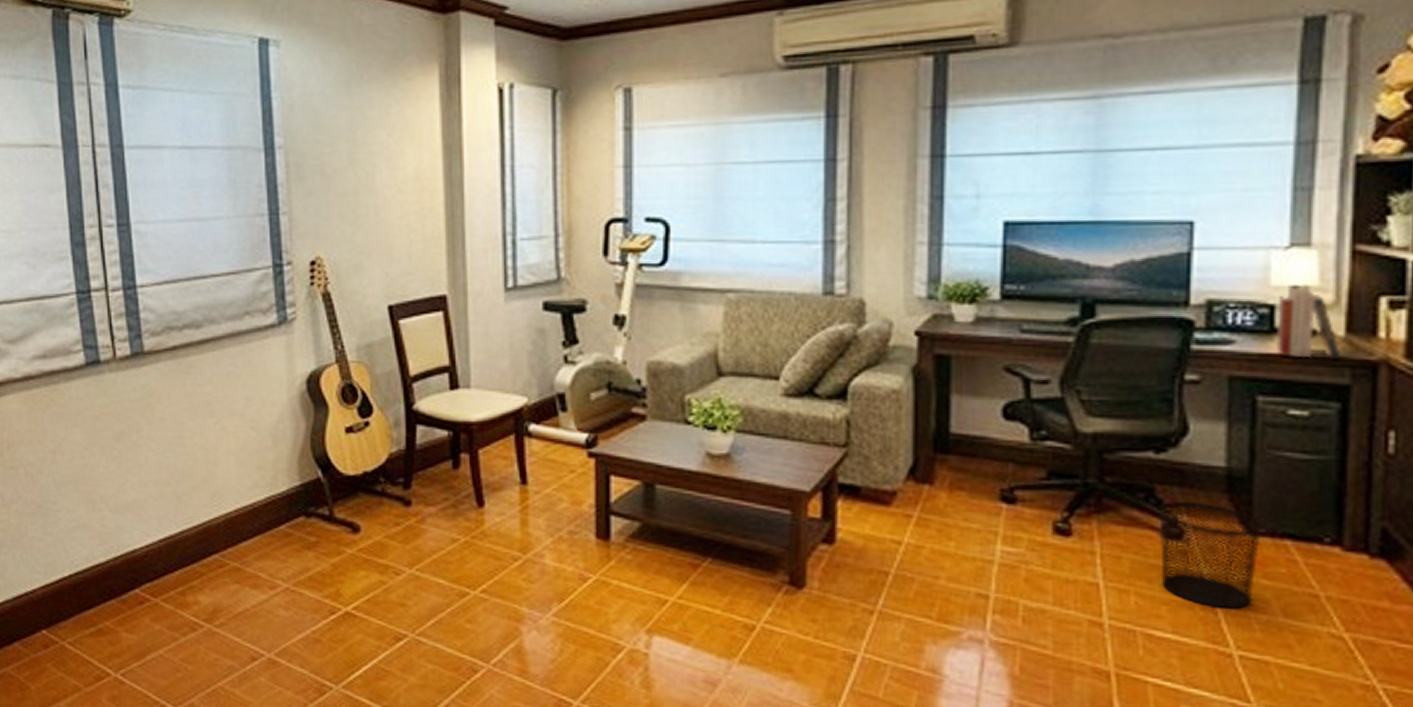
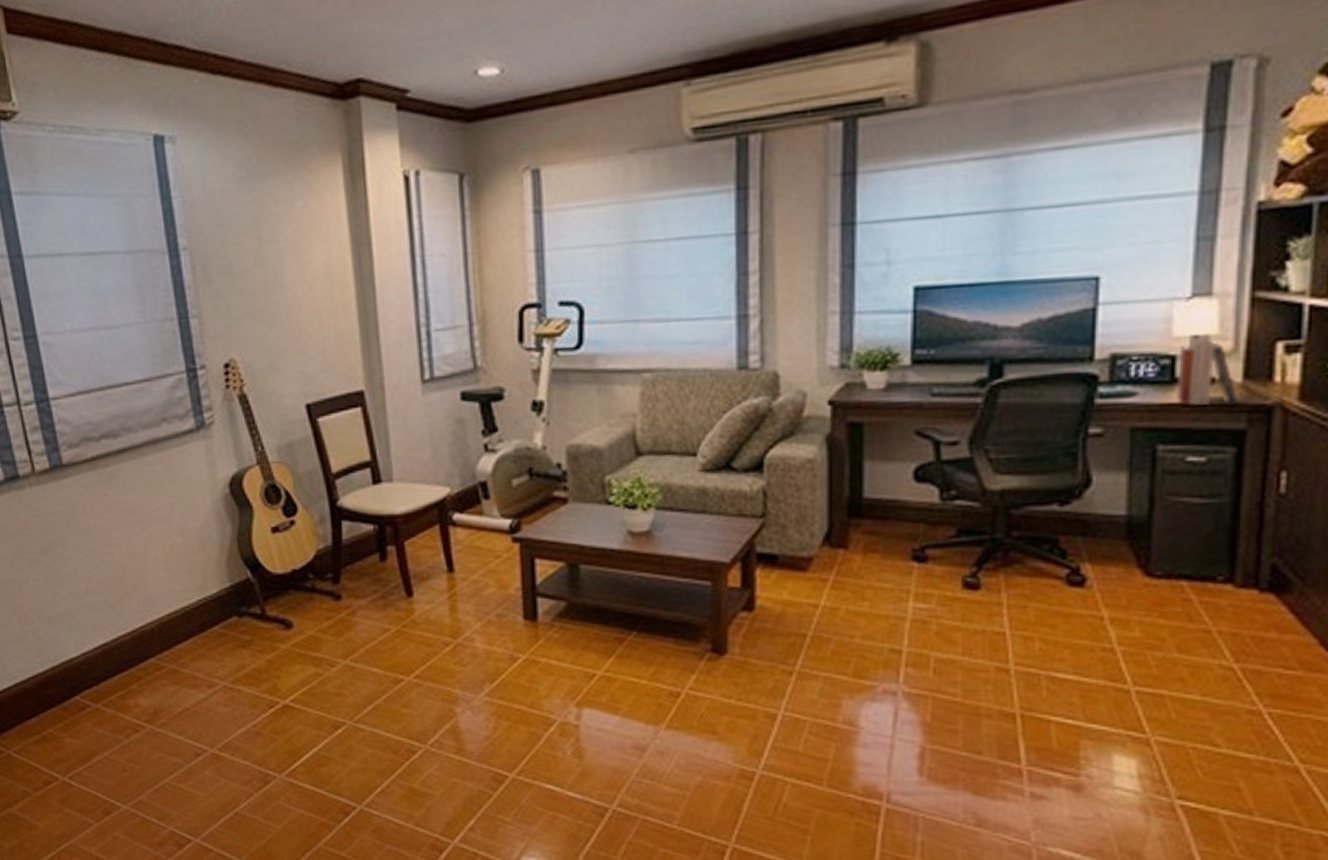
waste bin: present [1158,501,1262,611] -> none [1062,550,1159,650]

